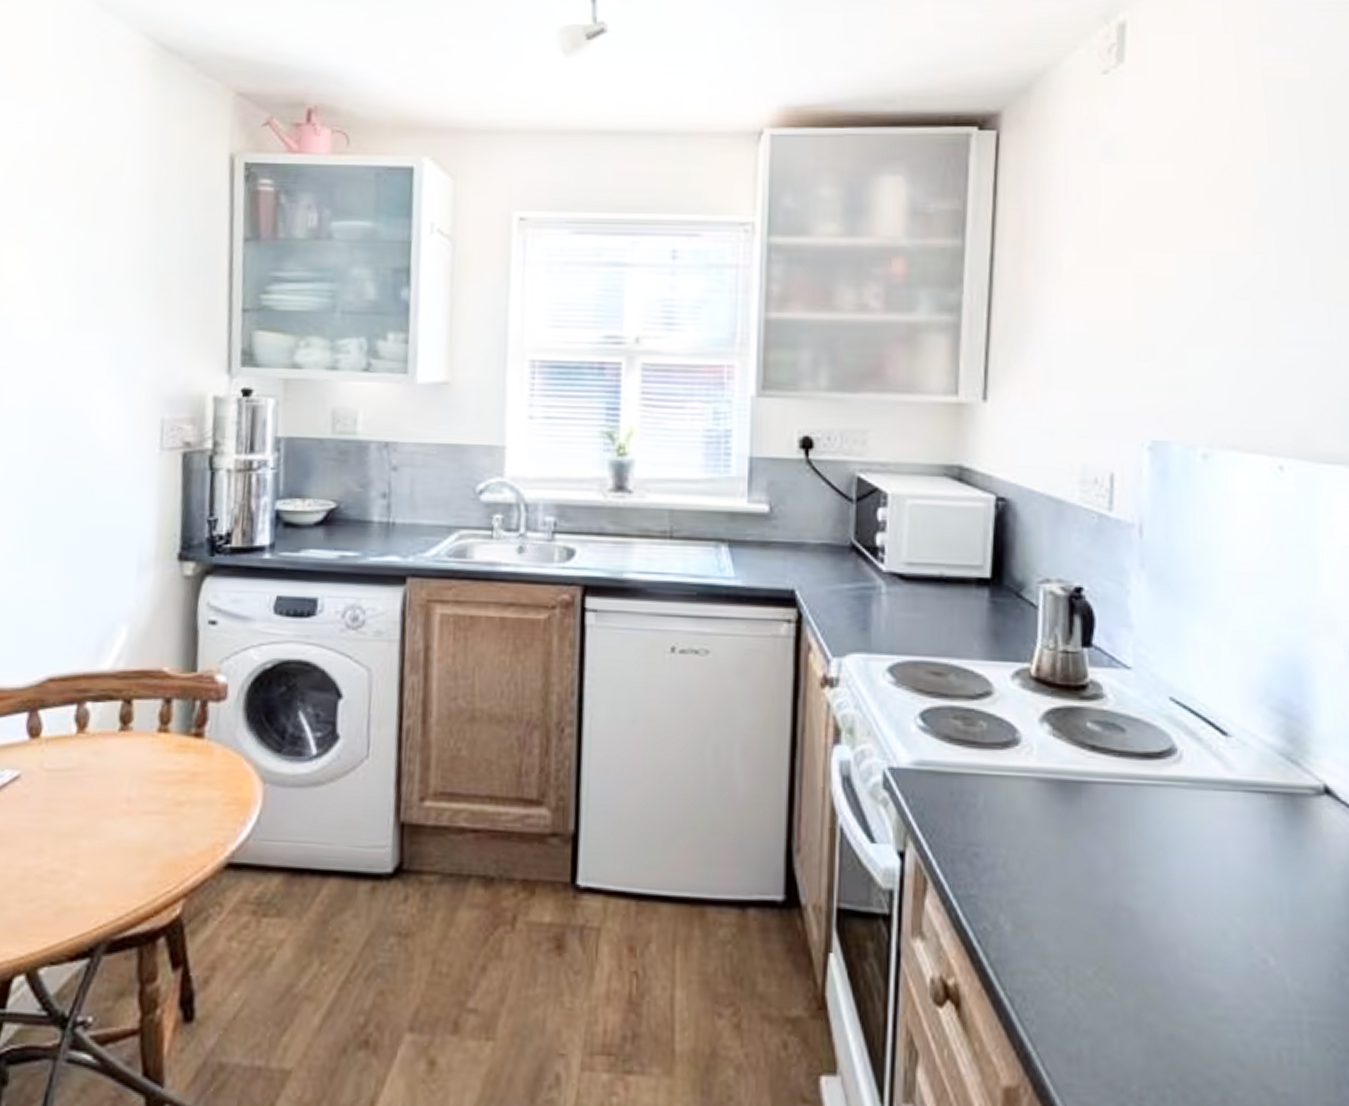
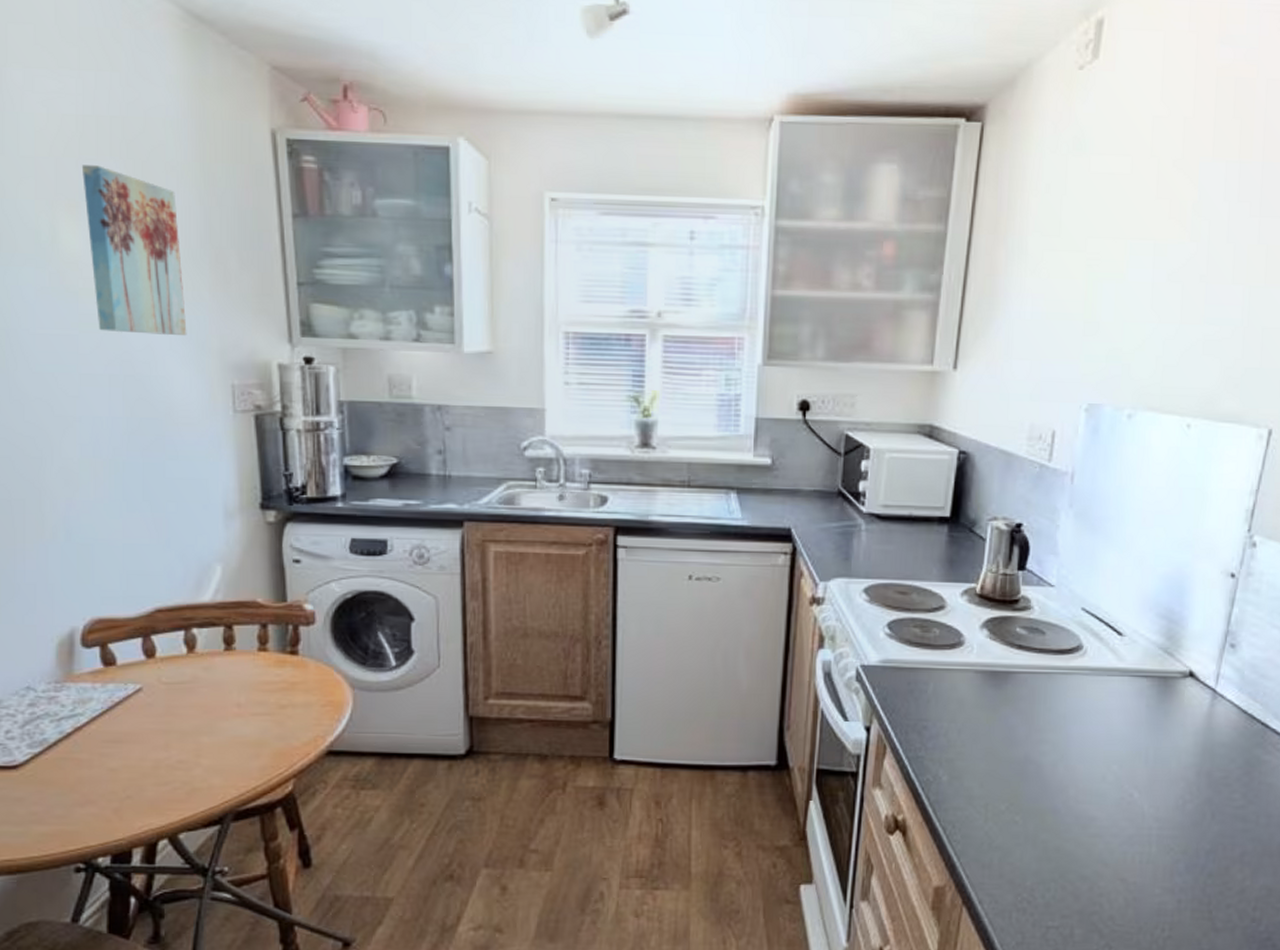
wall art: none [28,192,125,366] -> present [81,165,187,335]

